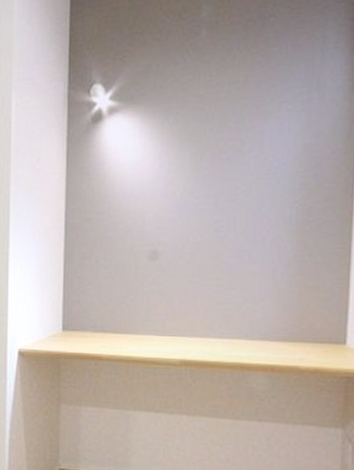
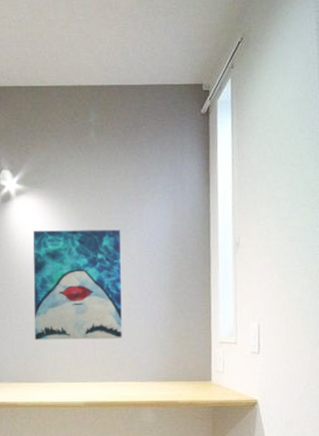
wall art: none [124,152,235,287] -> present [32,229,122,340]

